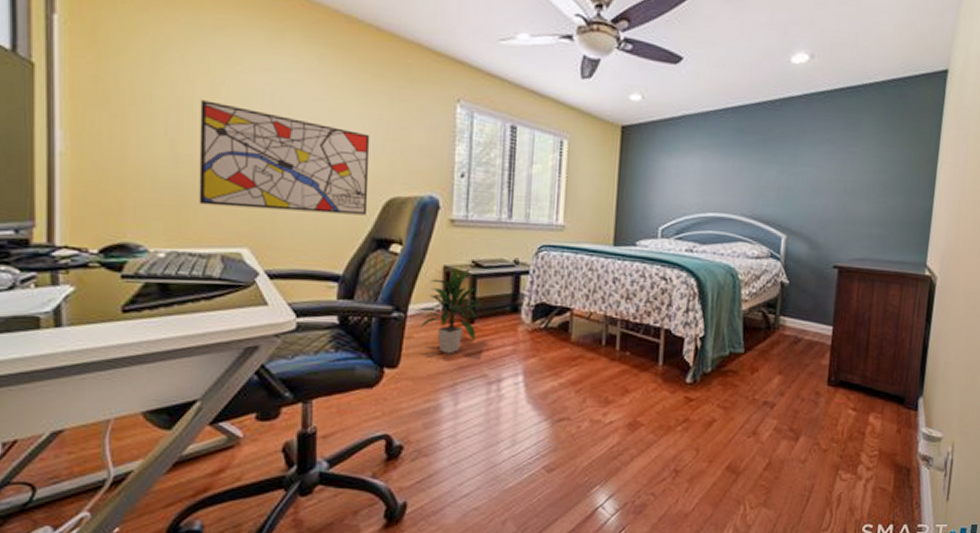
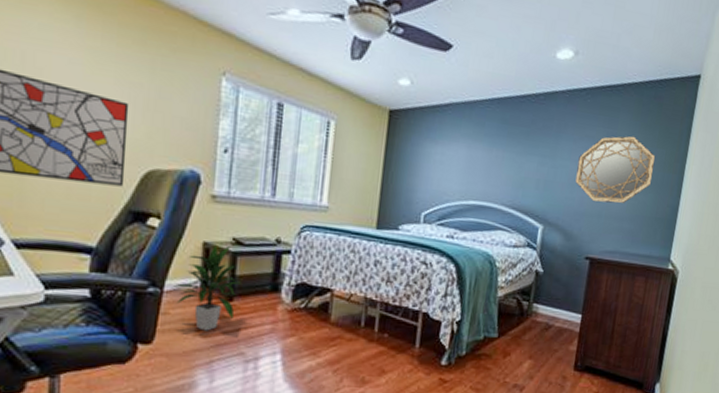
home mirror: none [818,137,904,209] -> present [575,136,656,204]

